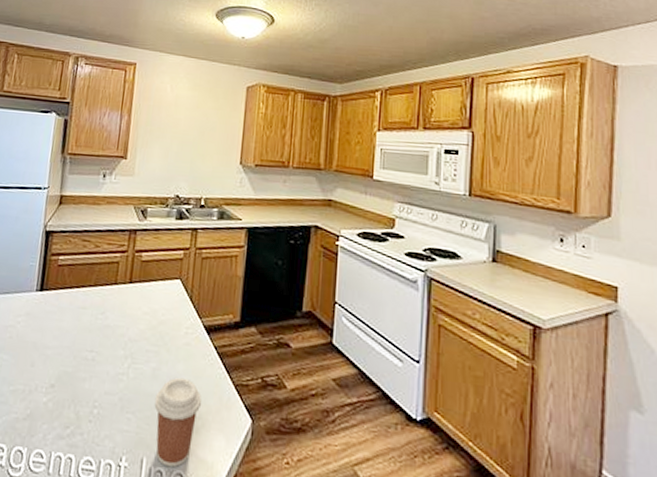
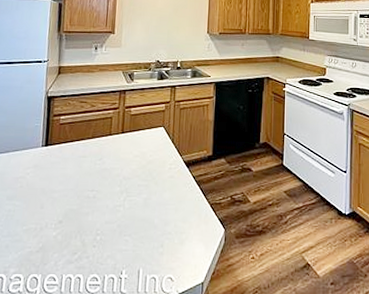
coffee cup: present [154,377,202,468] -> none [147,203,184,274]

